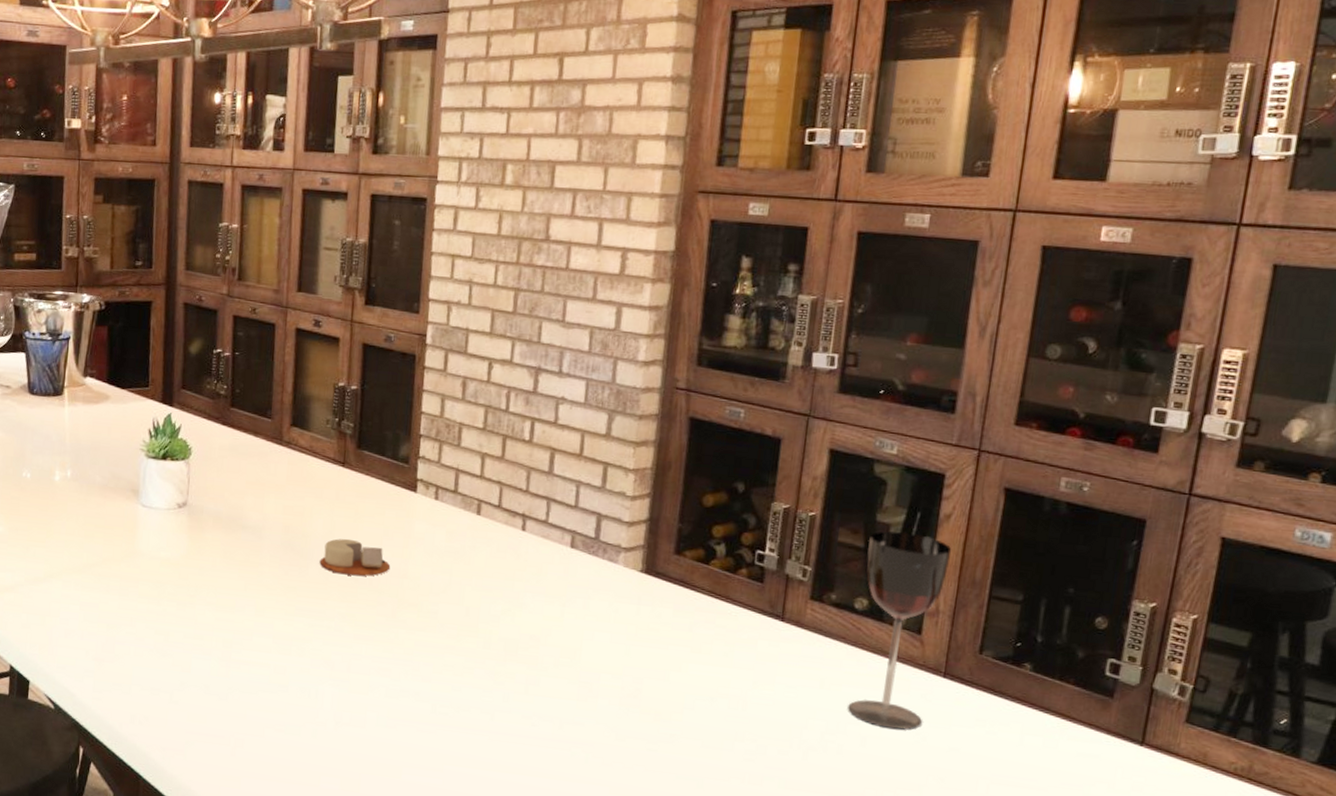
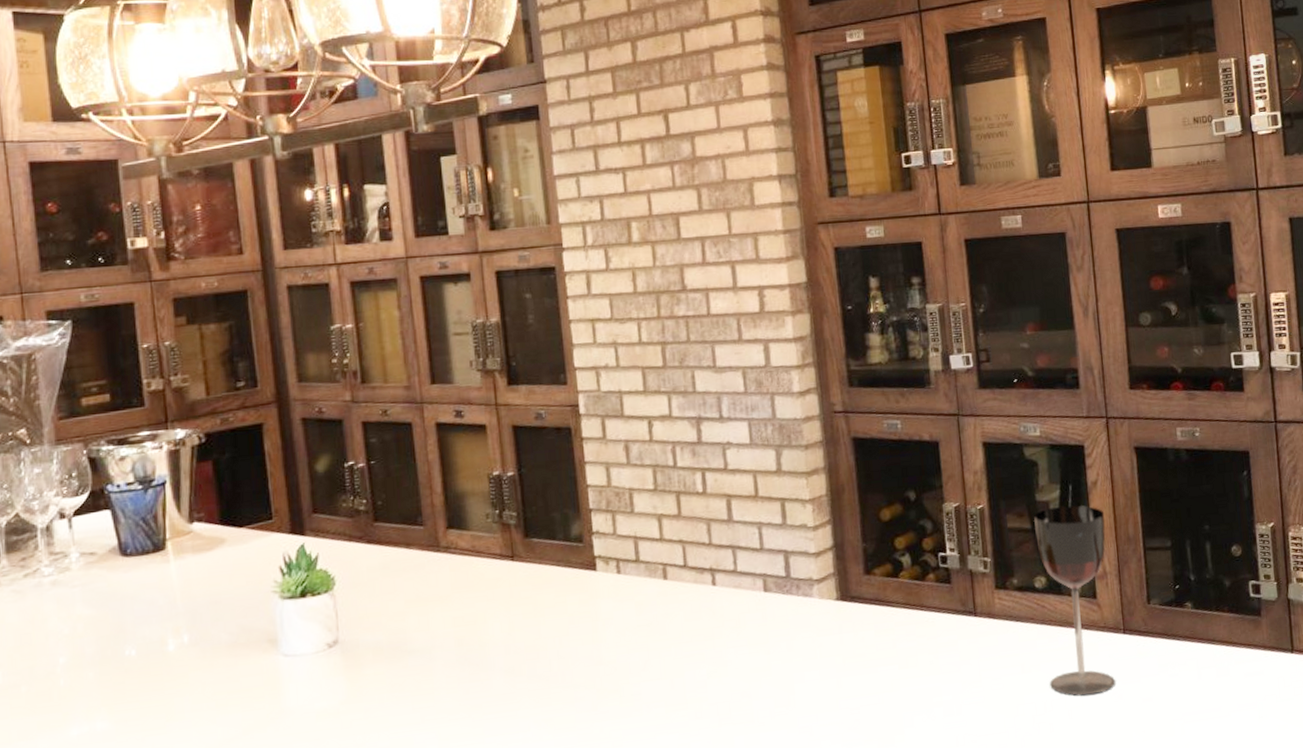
cheese: present [319,538,391,577] -> none [503,637,583,678]

